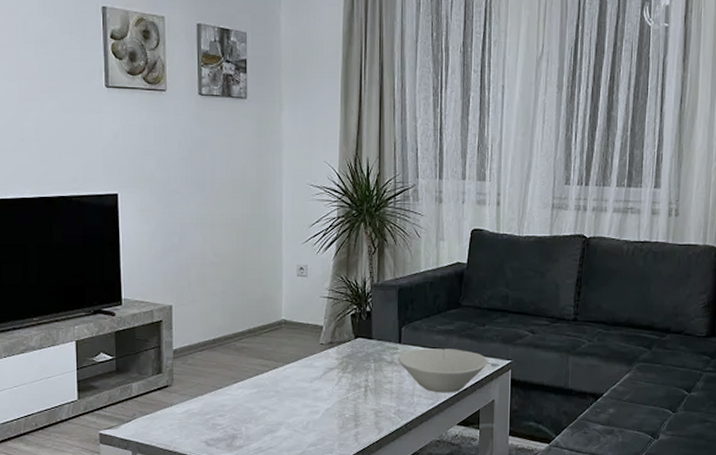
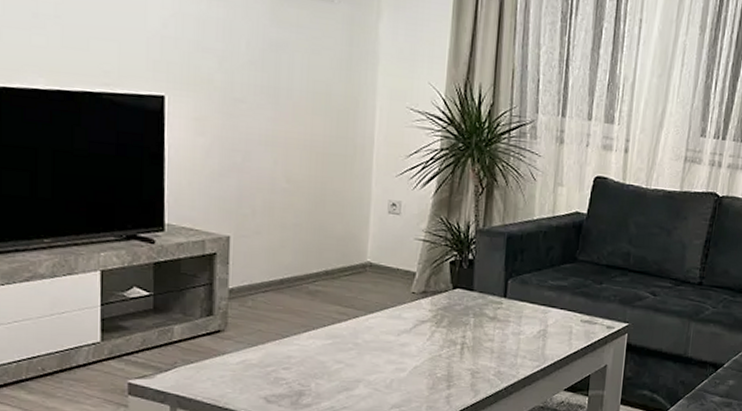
bowl: present [397,348,488,393] -> none [500,304,603,356]

